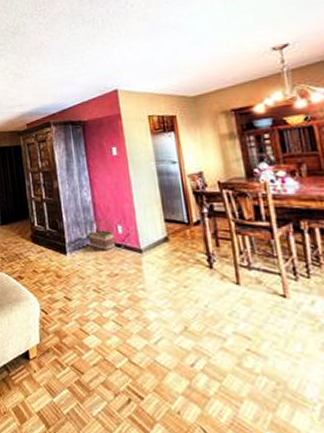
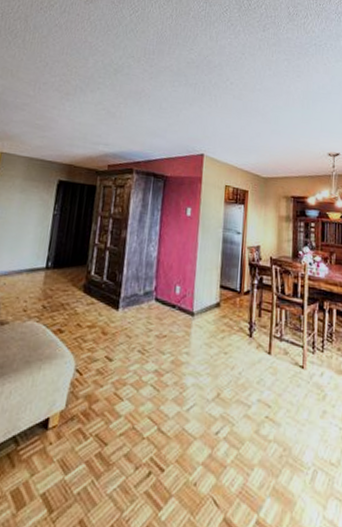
basket: present [88,218,115,251] -> none [144,276,171,311]

